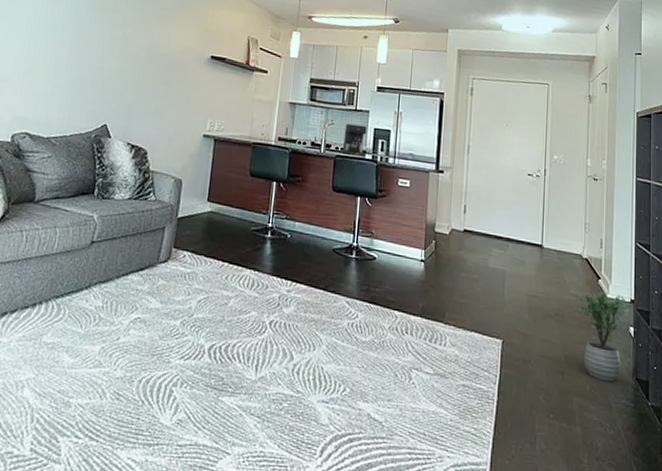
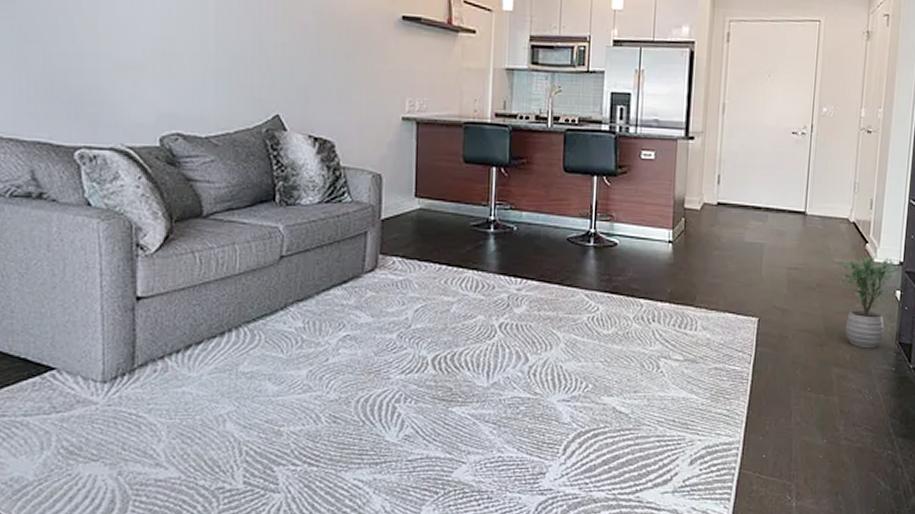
coffee maker: present [341,123,367,158] -> none [572,89,602,129]

